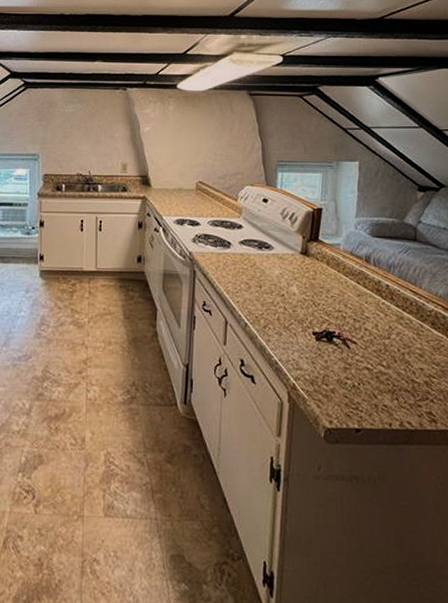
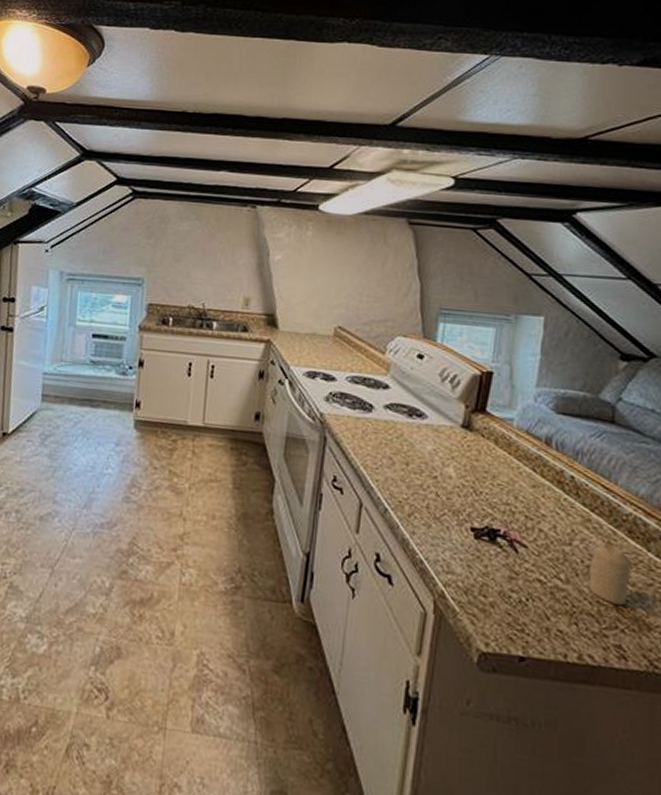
candle: none [404,334,436,382] -> present [588,543,631,606]

